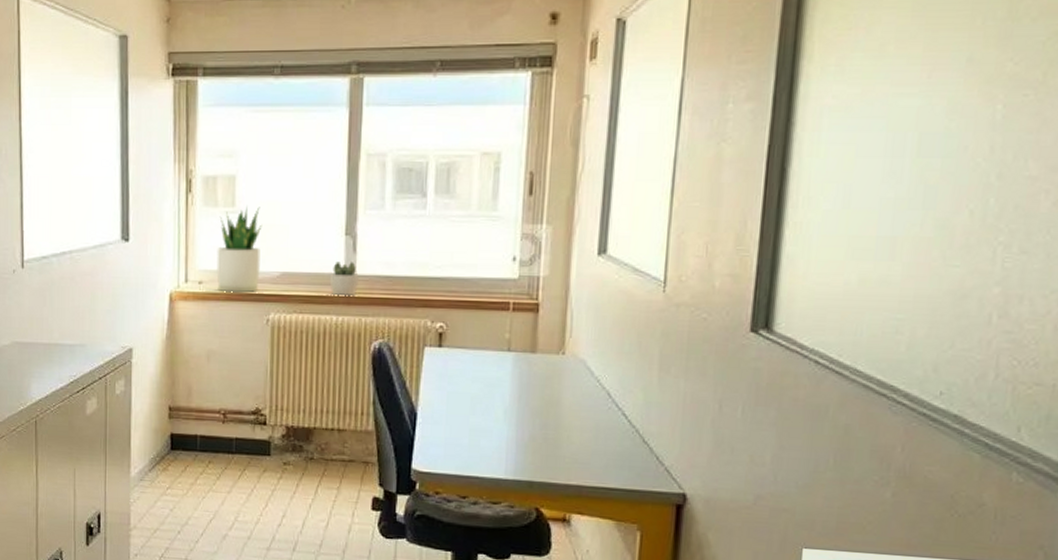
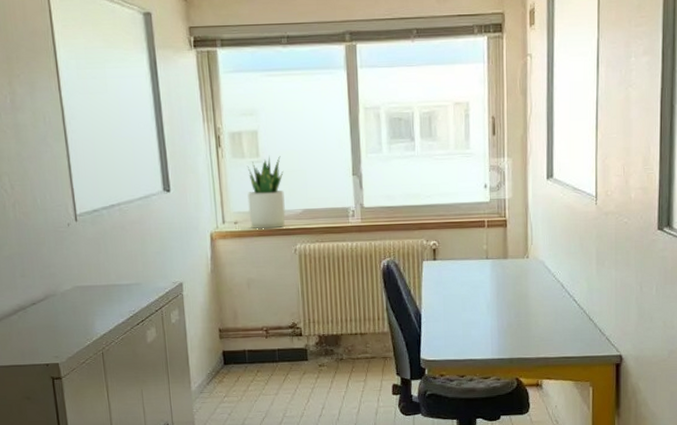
succulent plant: present [329,262,359,296] -> none [343,197,367,226]

